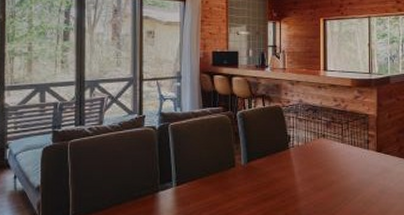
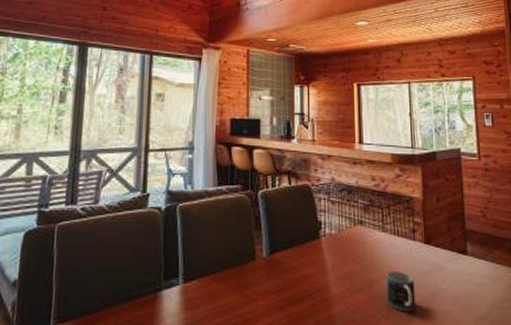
mug: none [343,174,367,204] -> present [386,272,416,310]

